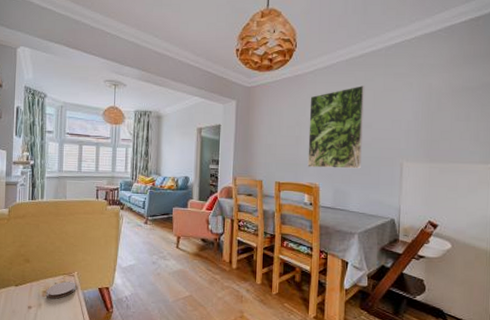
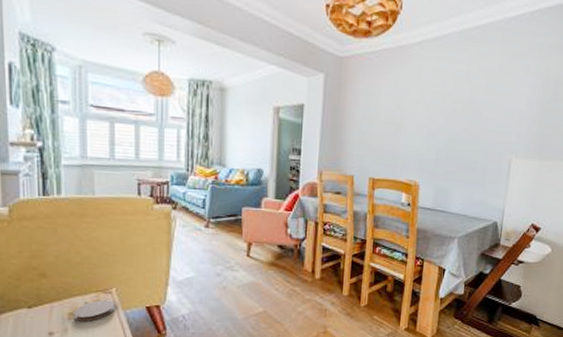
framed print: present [307,86,365,169] -> none [407,65,479,165]

